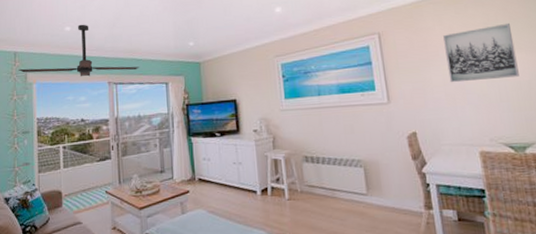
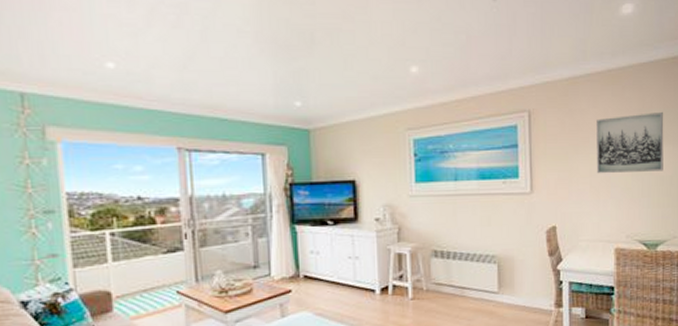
ceiling fan: present [18,24,140,77] -> none [29,60,225,138]

